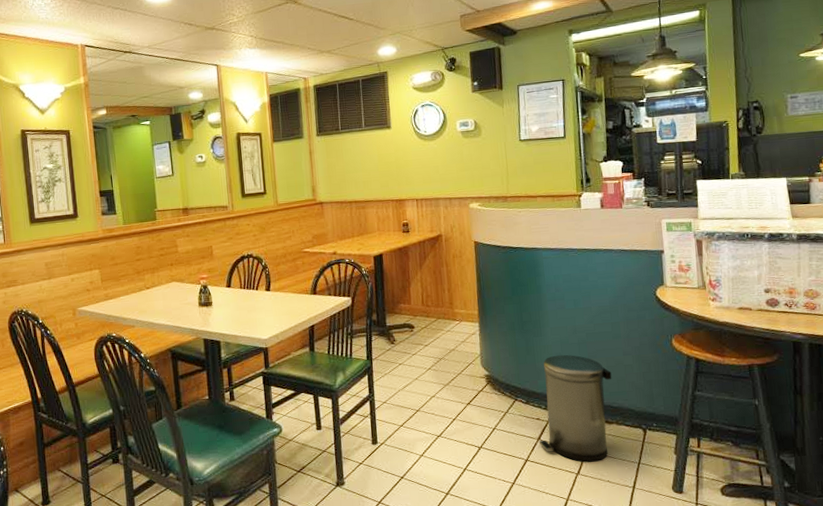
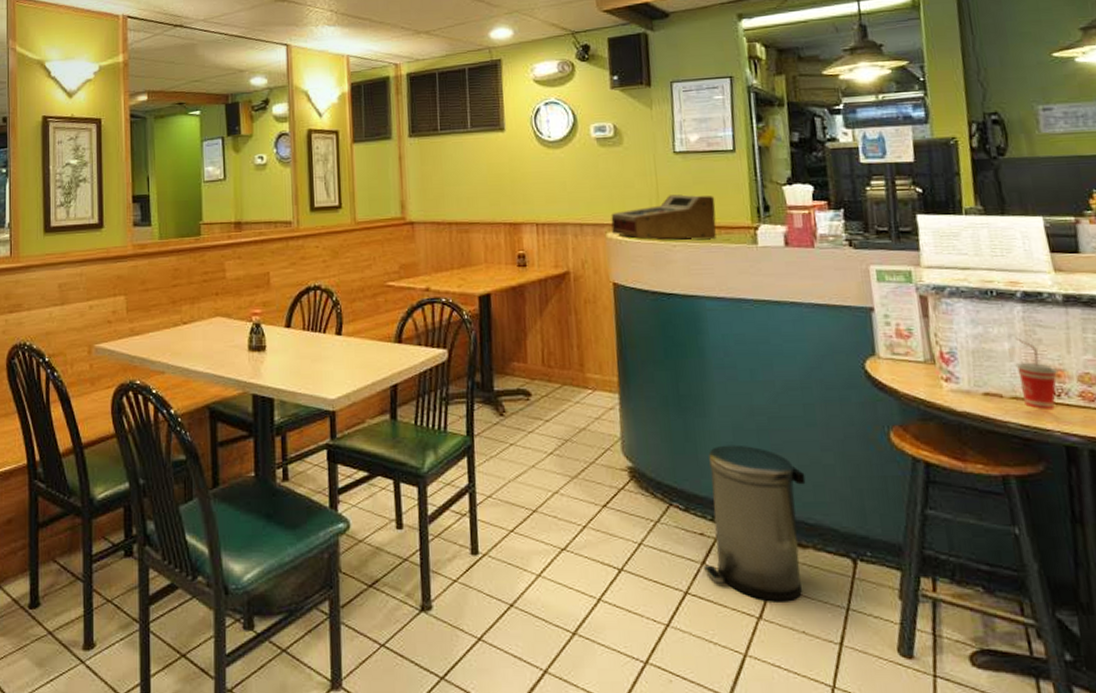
cash register: none [472,172,551,208] -> present [611,194,717,240]
beverage cup: none [762,267,791,318] -> present [1015,337,1059,411]

